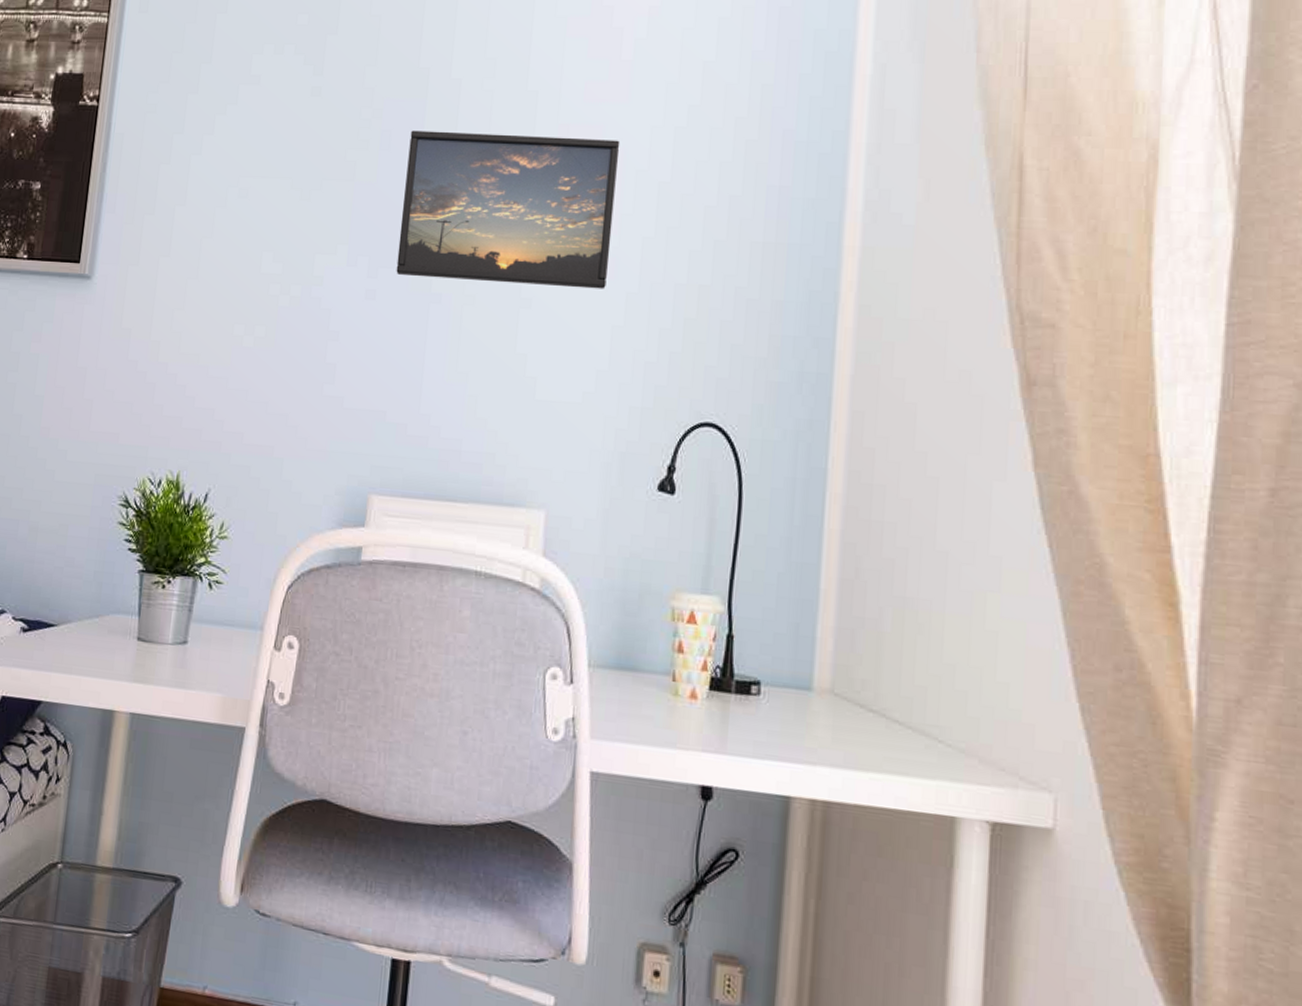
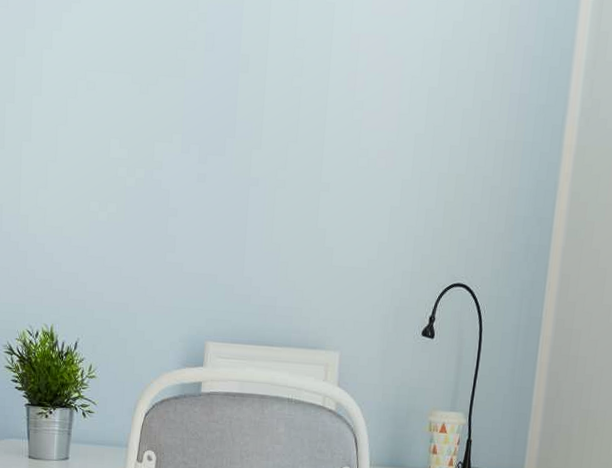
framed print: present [396,130,620,289] -> none [222,34,400,177]

